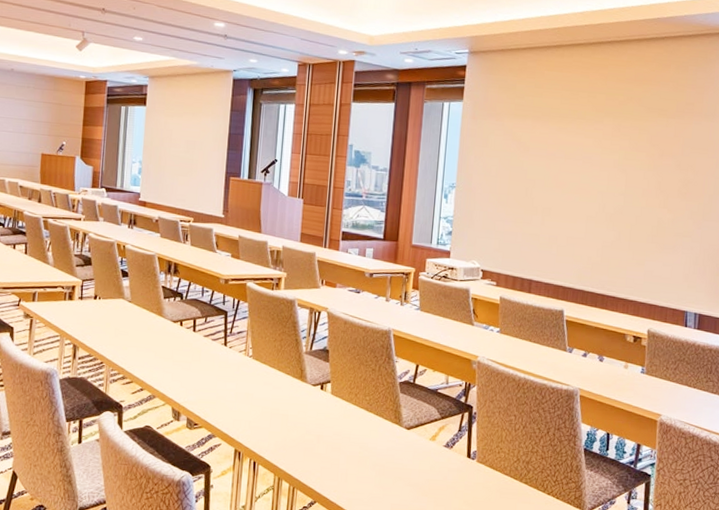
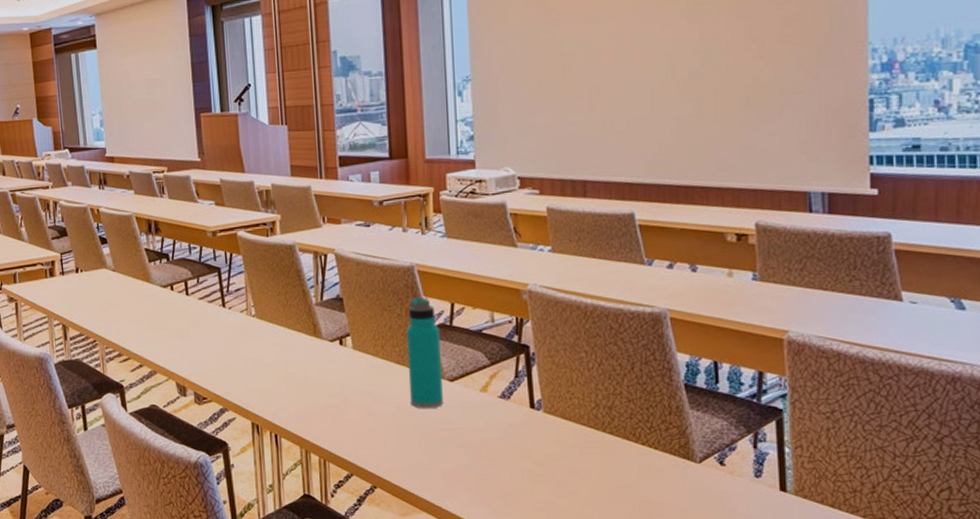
water bottle: none [372,356,404,450] -> present [406,296,443,408]

